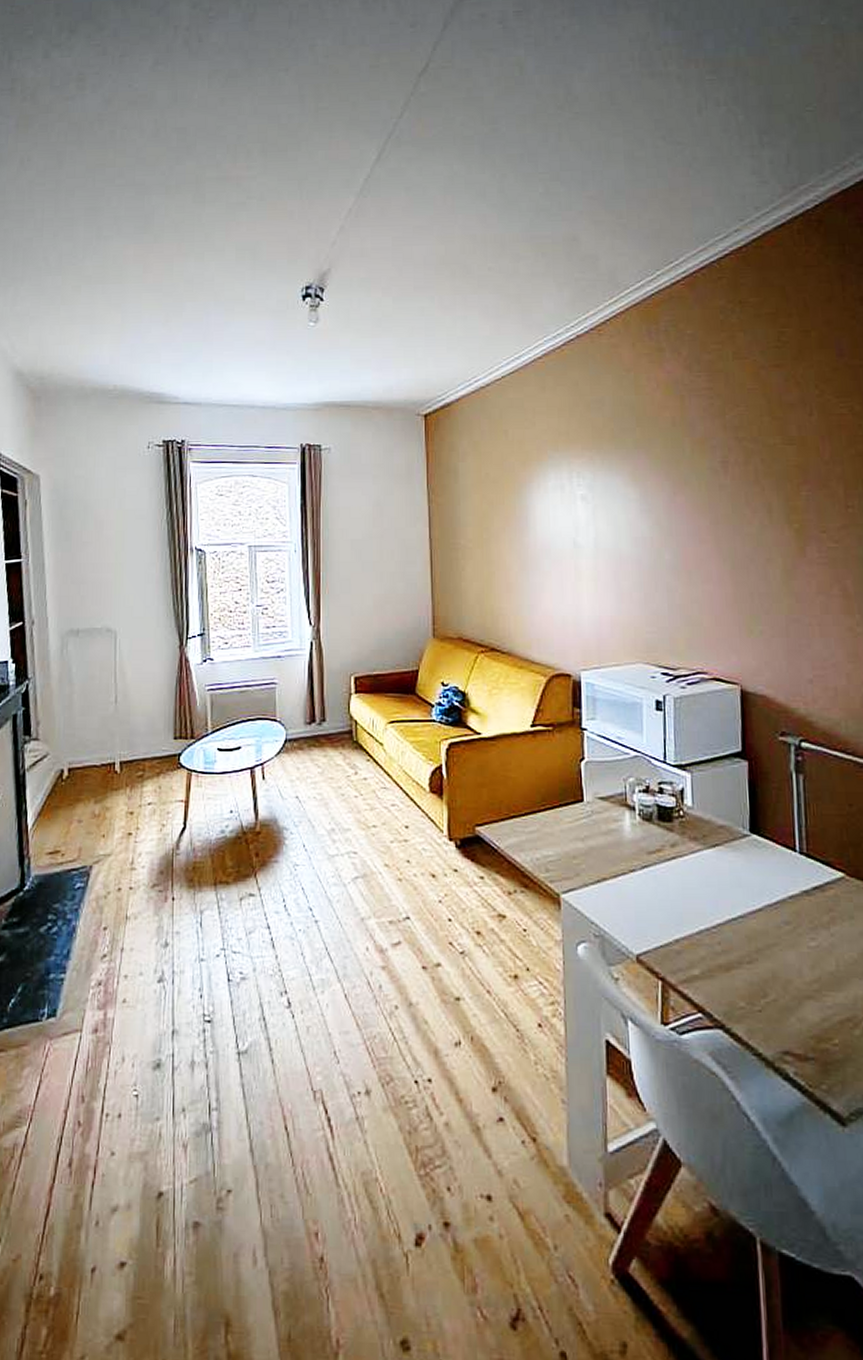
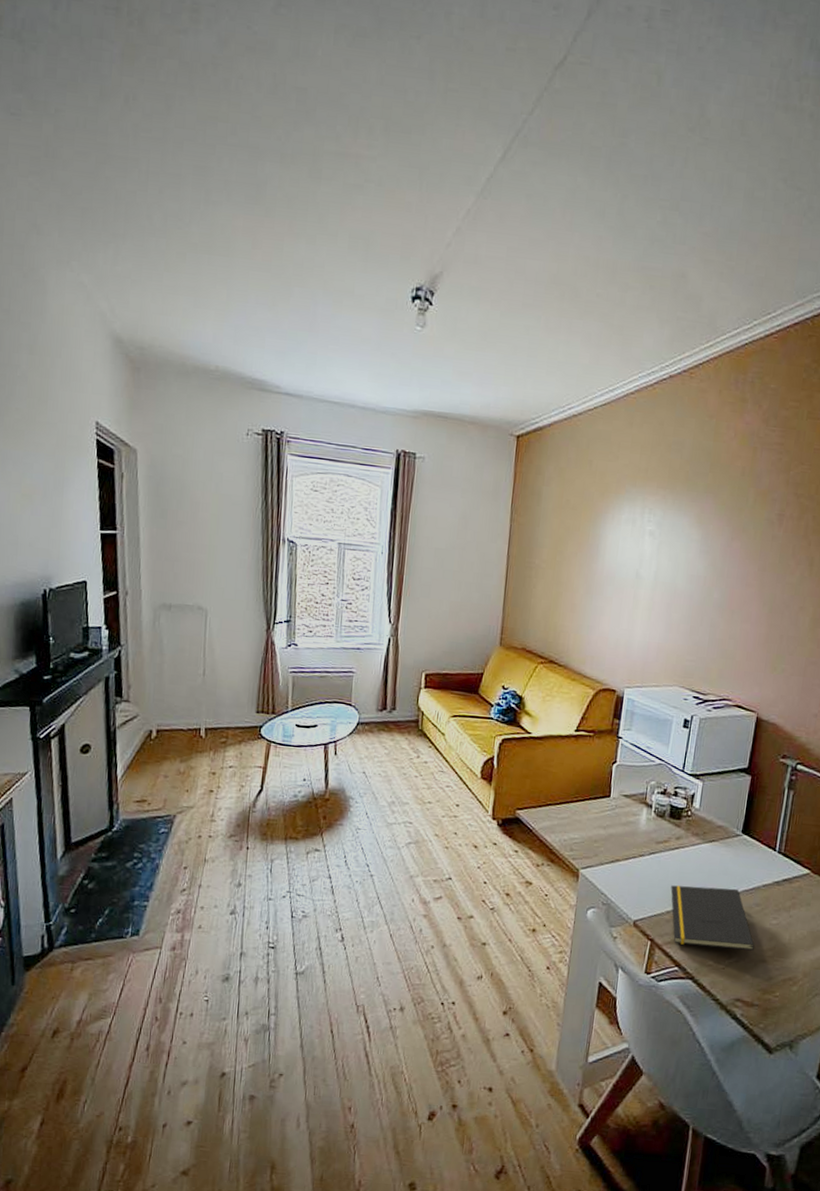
notepad: none [675,904,795,985] -> present [670,885,755,951]

